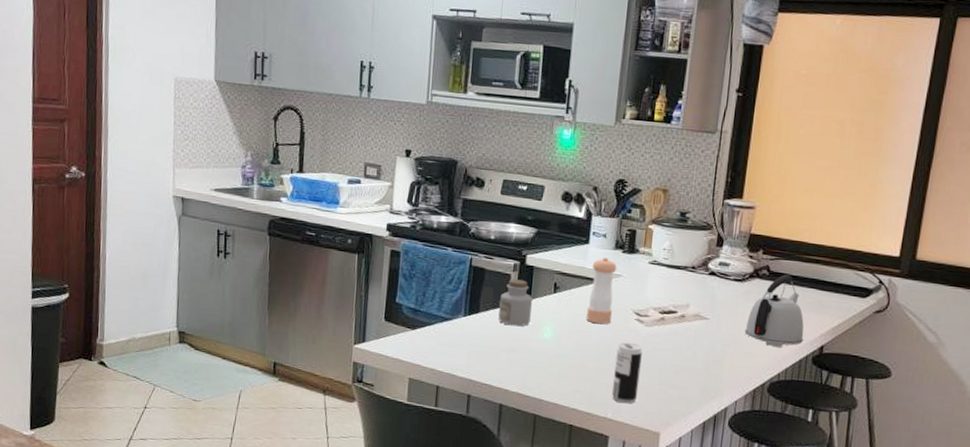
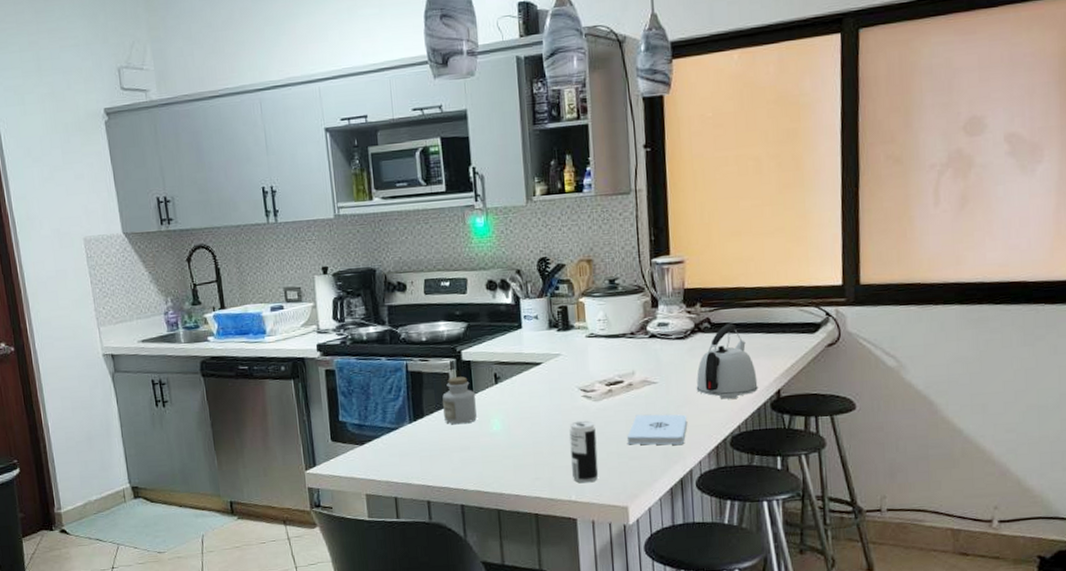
pepper shaker: present [586,257,617,325] -> none [529,339,559,408]
notepad: none [670,346,732,382] -> present [626,414,688,445]

